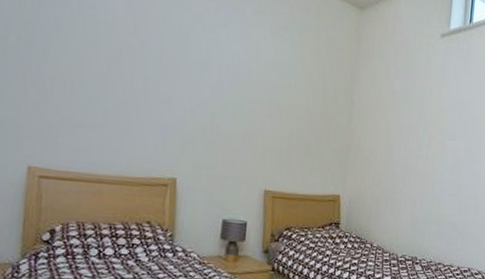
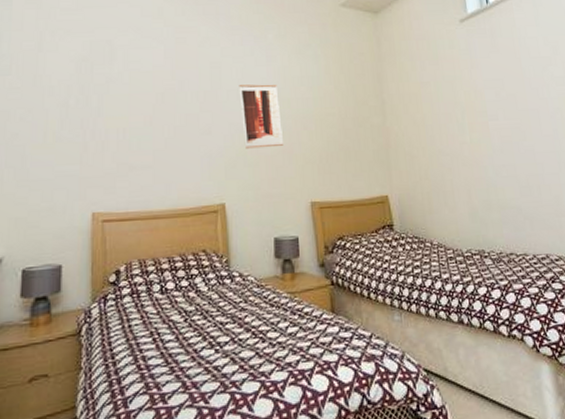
wall art: none [205,57,248,130] -> present [239,84,284,149]

